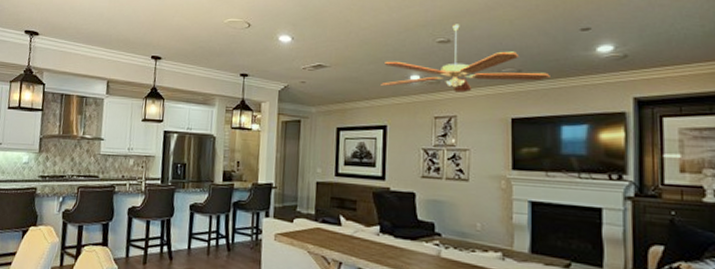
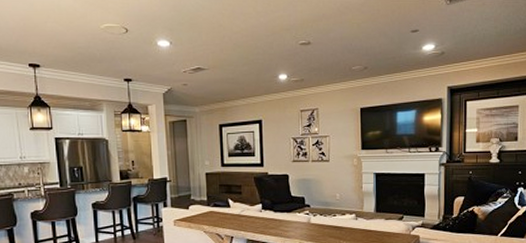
ceiling fan: present [381,24,550,93] -> none [254,27,389,88]

